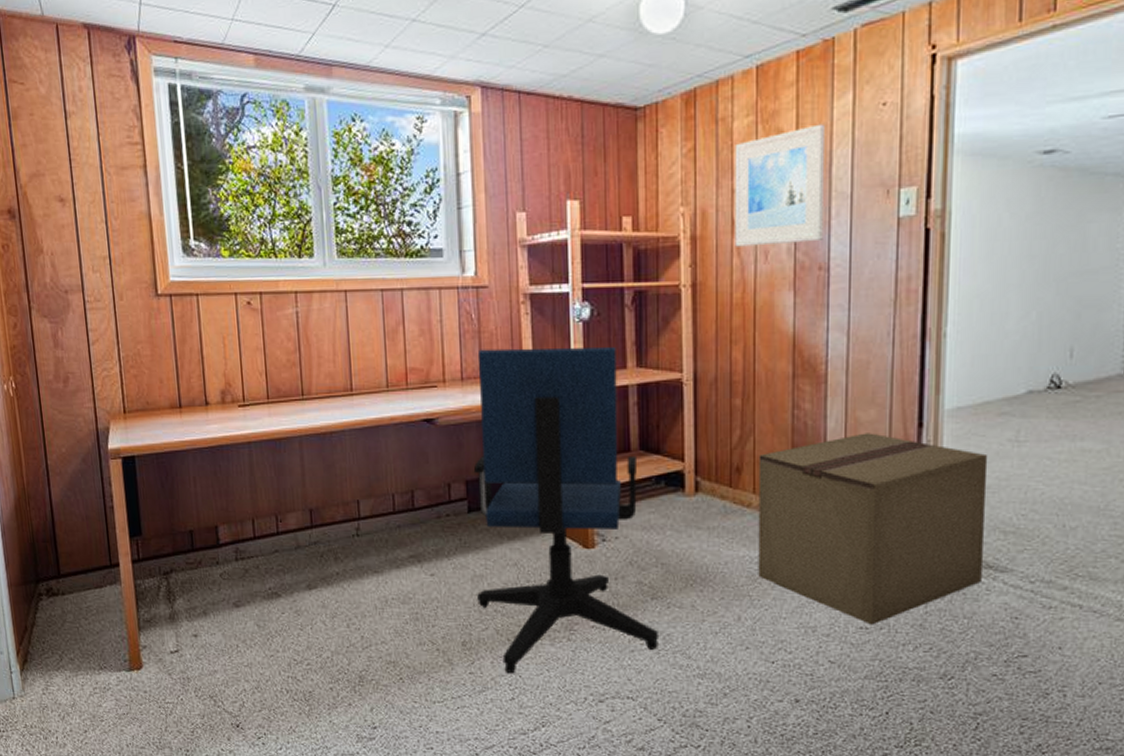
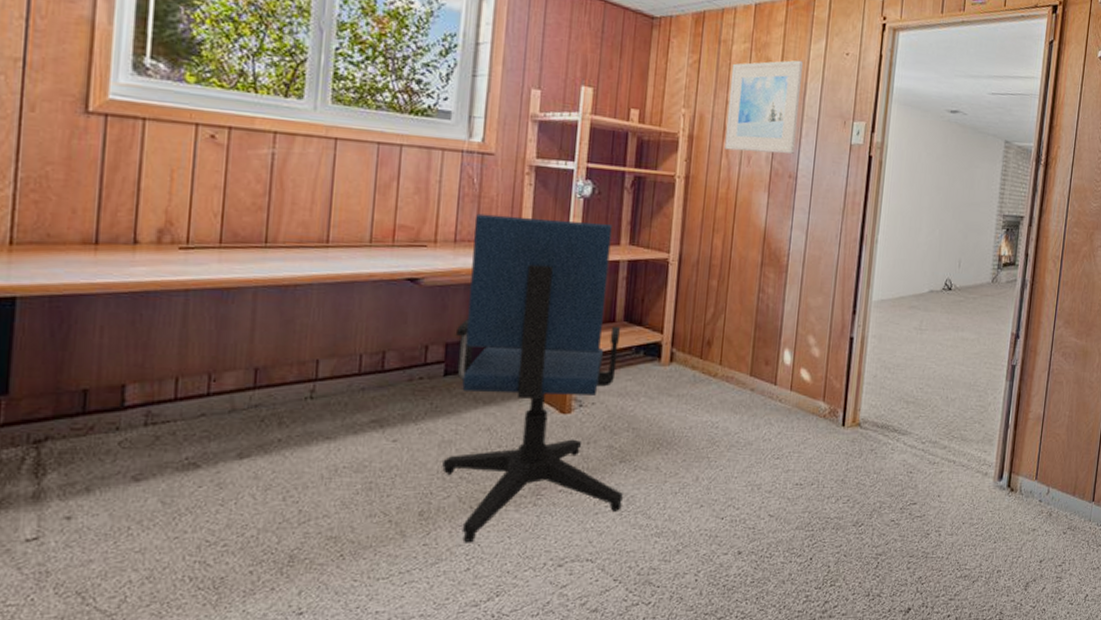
cardboard box: present [758,433,988,625] -> none [717,316,900,481]

